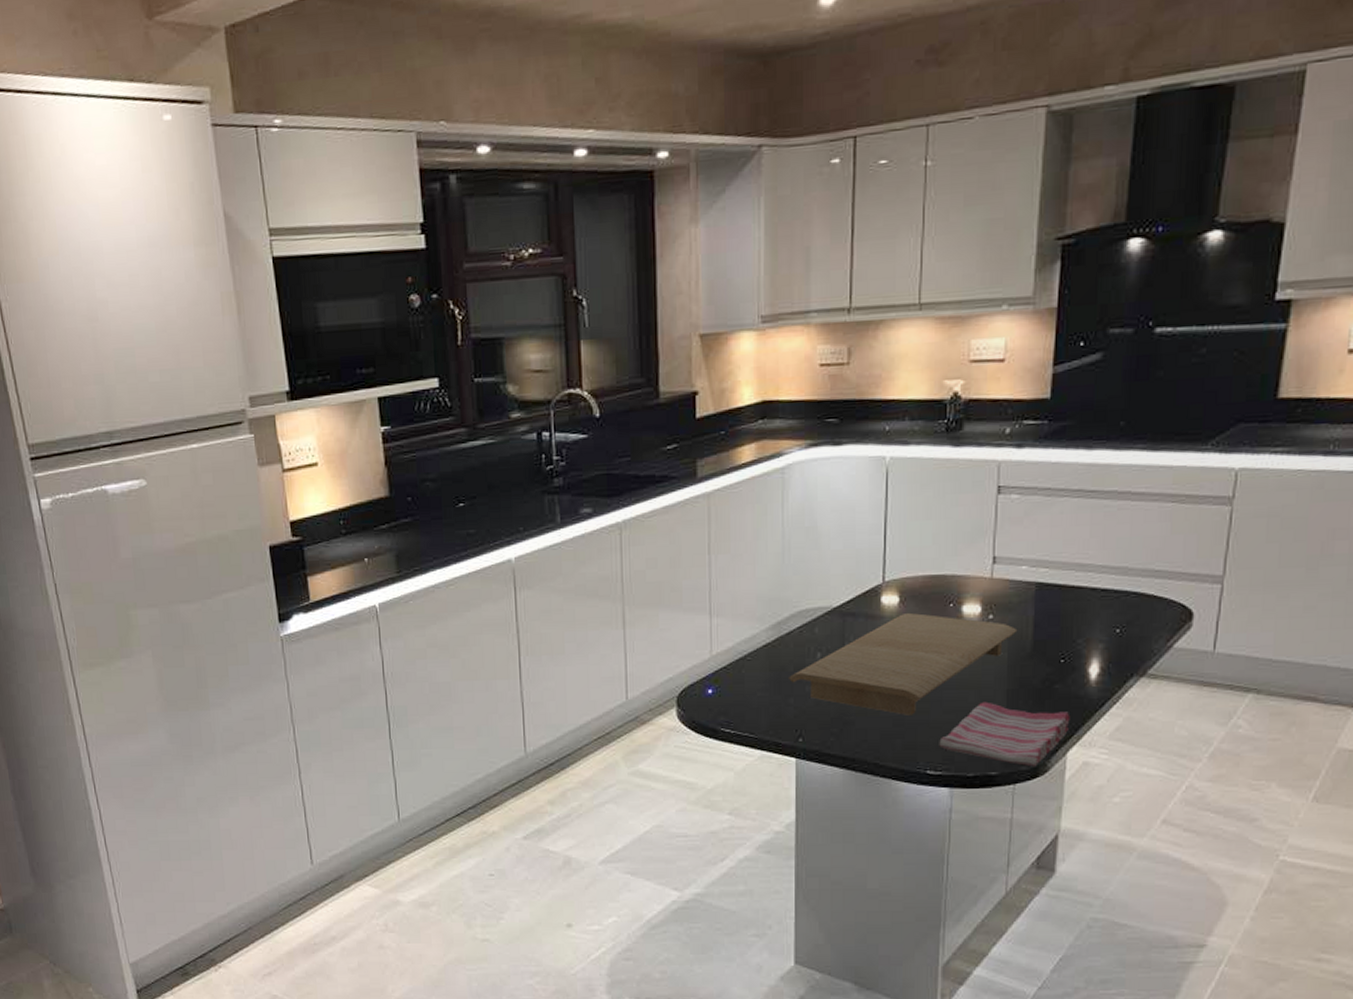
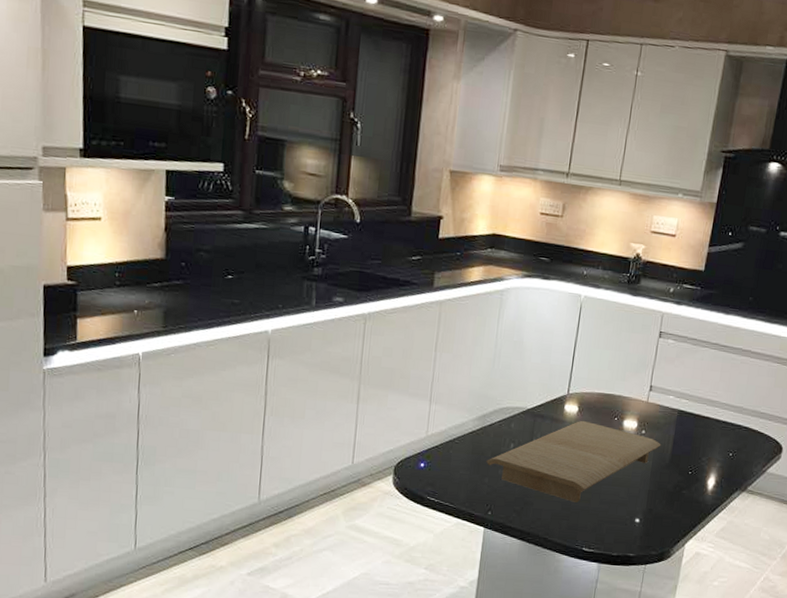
dish towel: present [939,701,1070,767] -> none [594,497,691,553]

